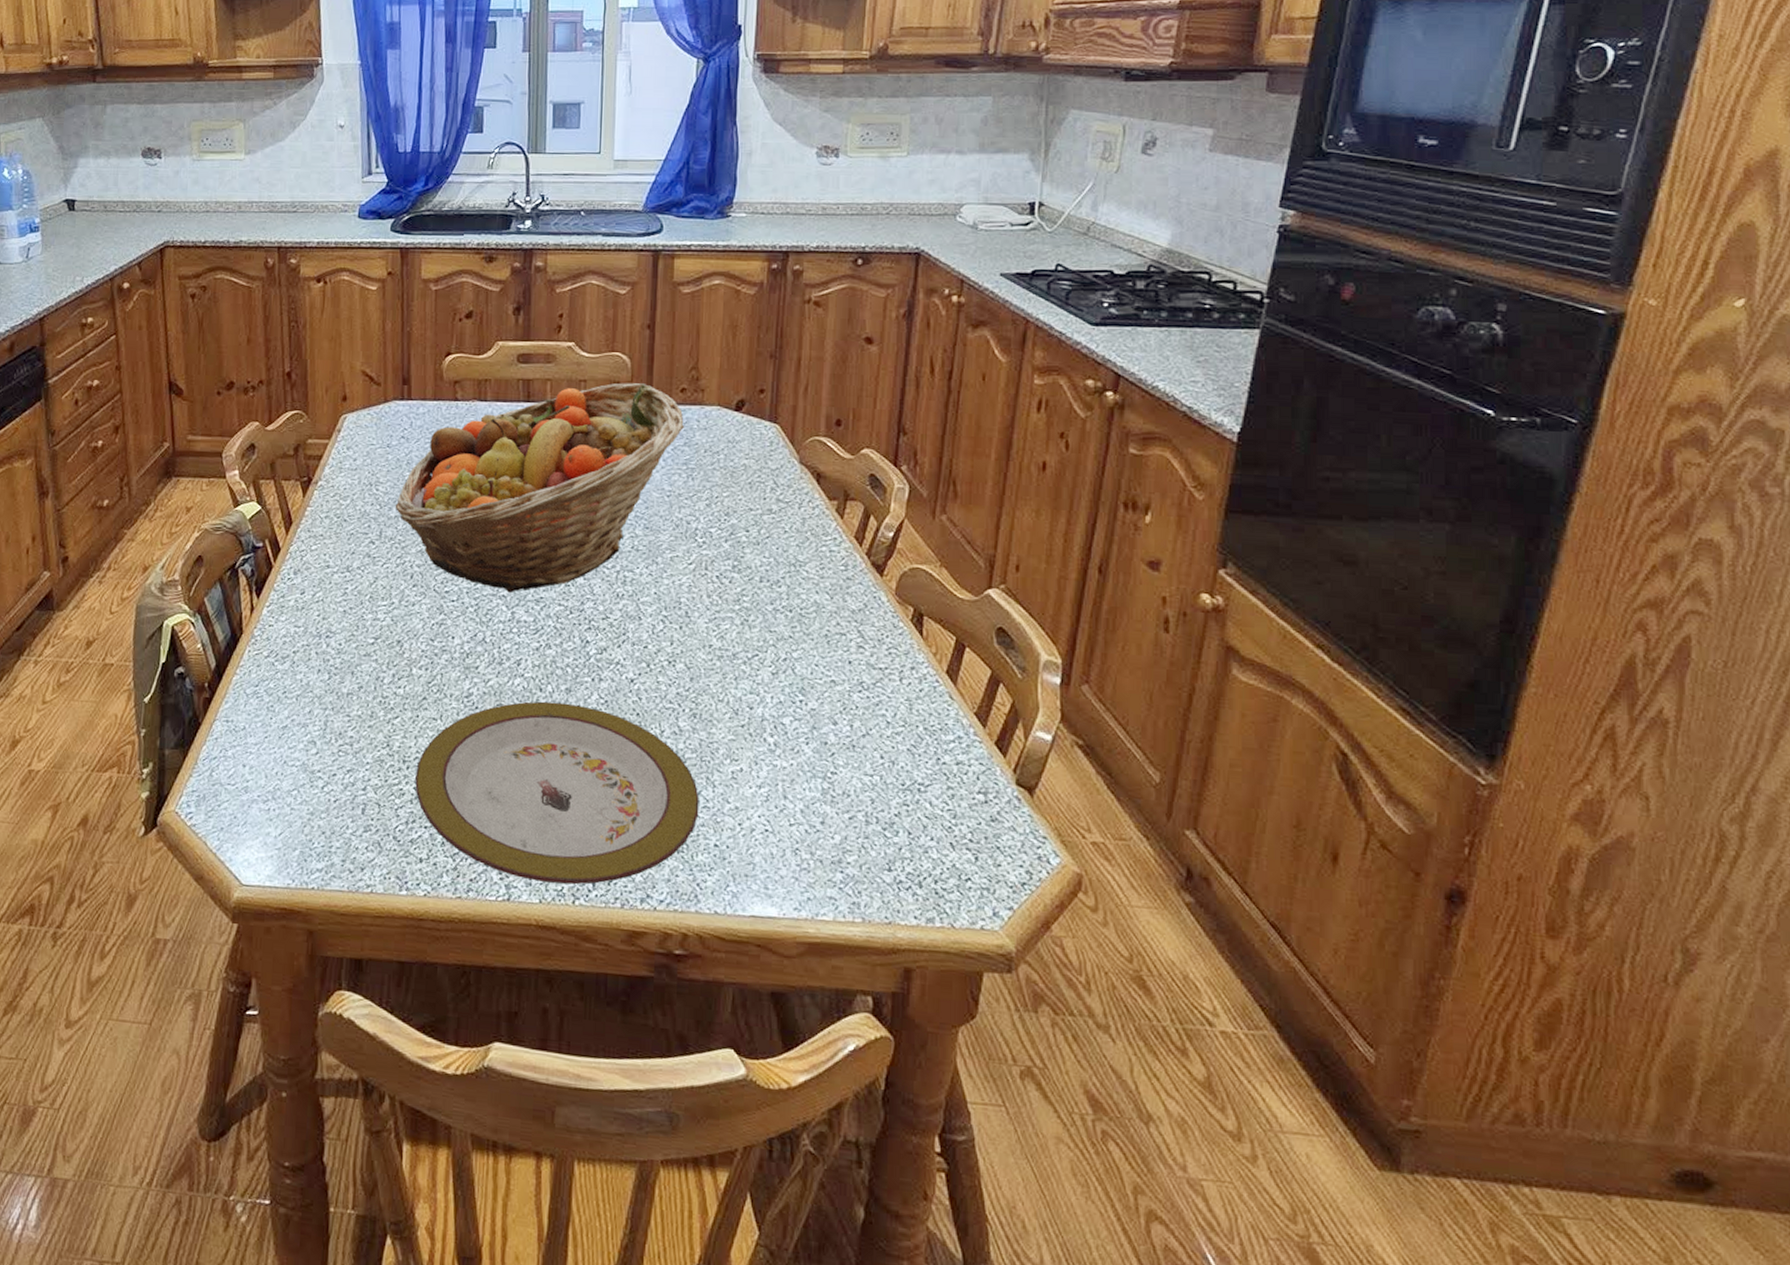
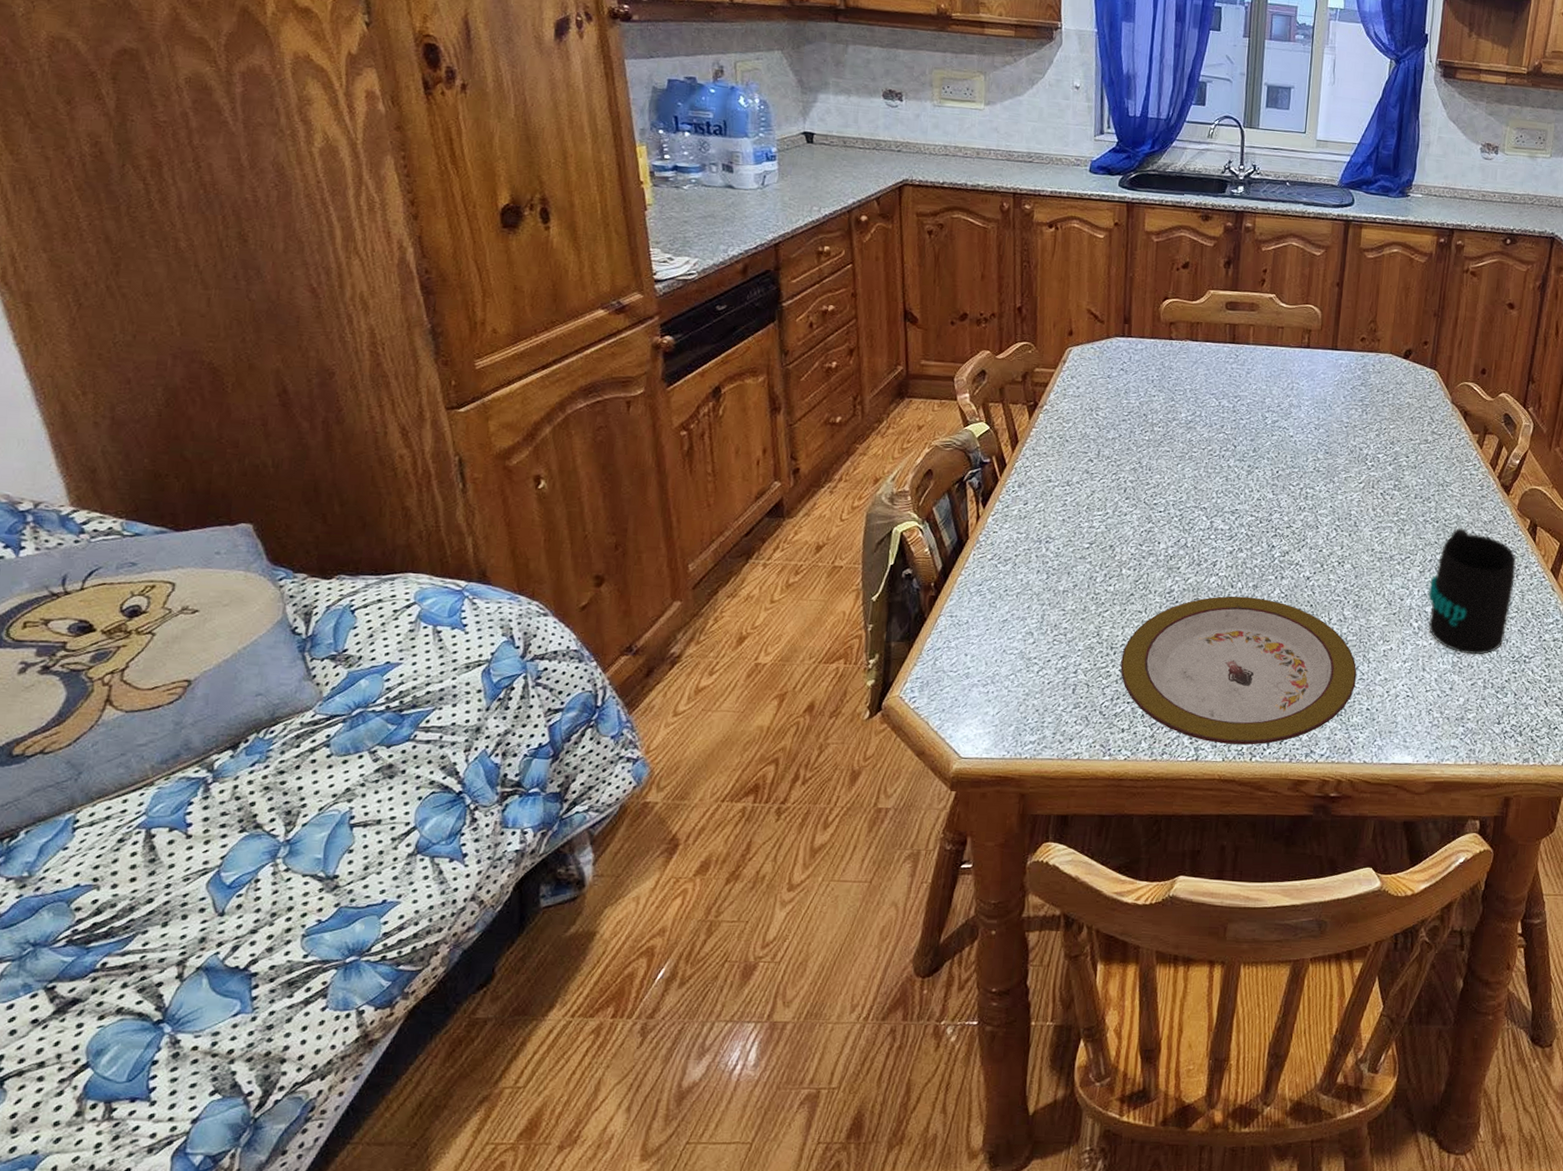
fruit basket: present [395,382,685,592] -> none [1112,330,1363,505]
mug: none [784,618,899,780] -> present [1428,528,1516,655]

